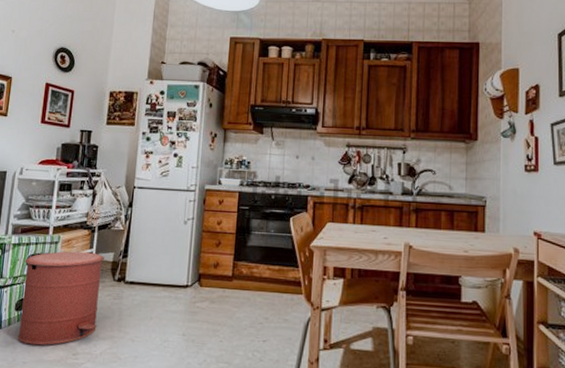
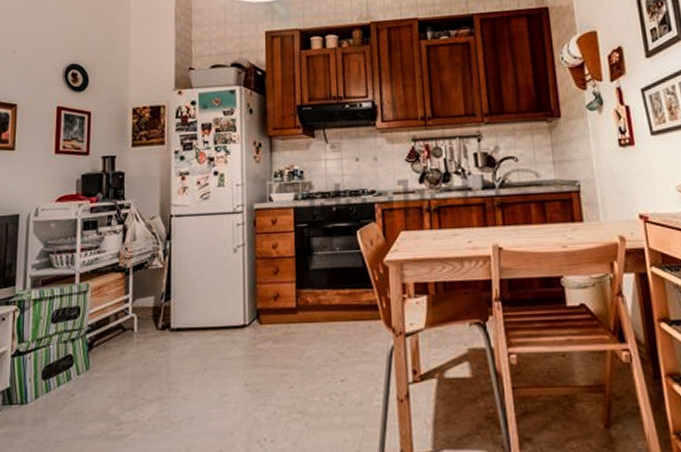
trash can: present [18,251,104,345] -> none [48,299,143,419]

